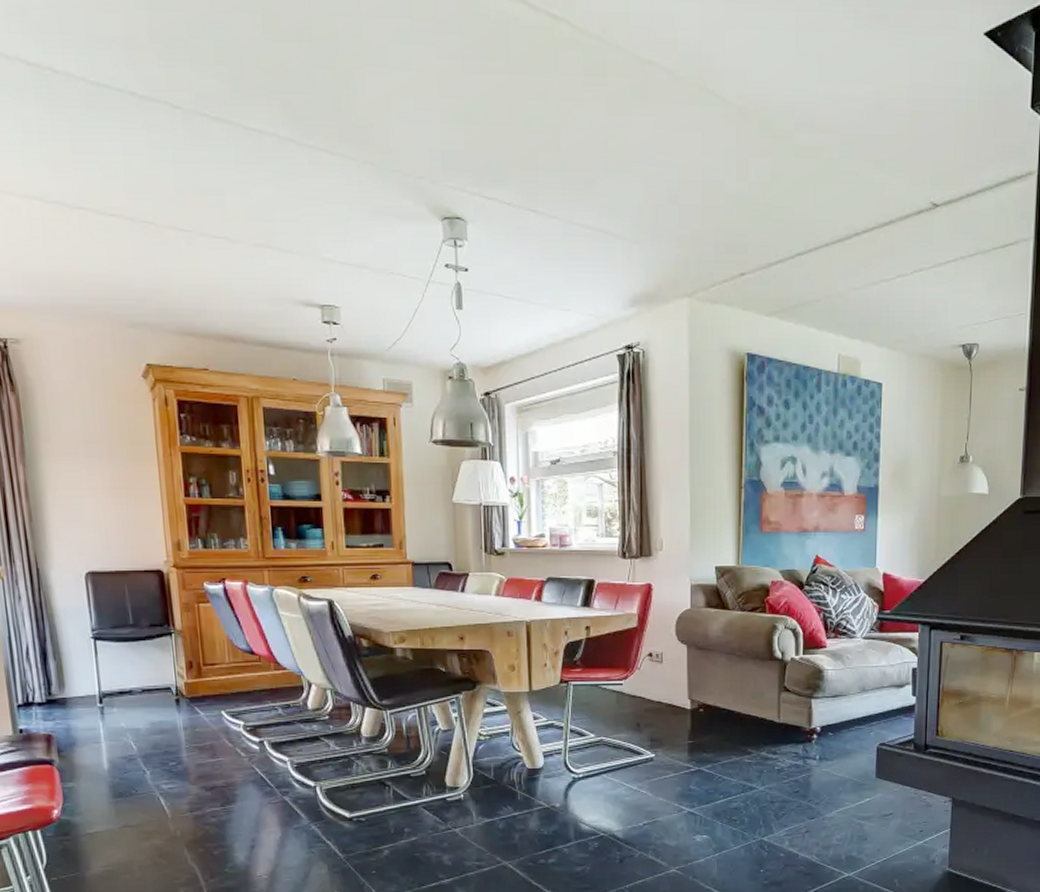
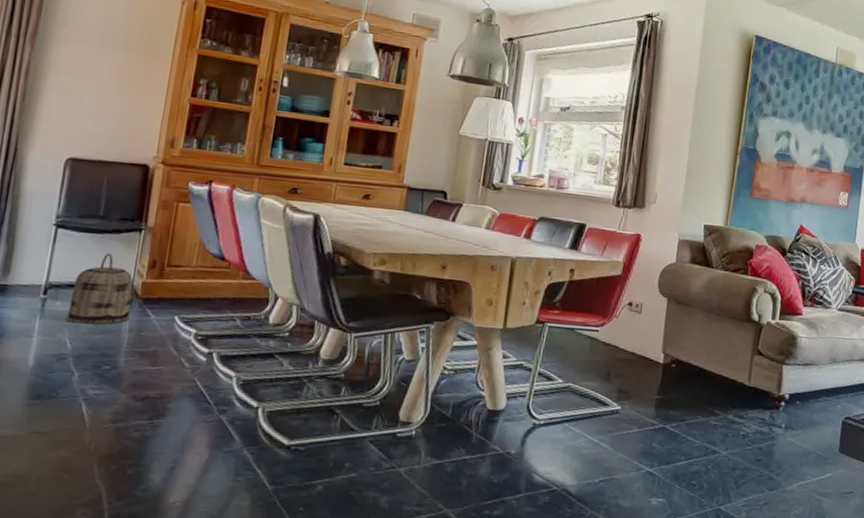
basket: none [124,658,182,727] -> present [65,252,133,325]

